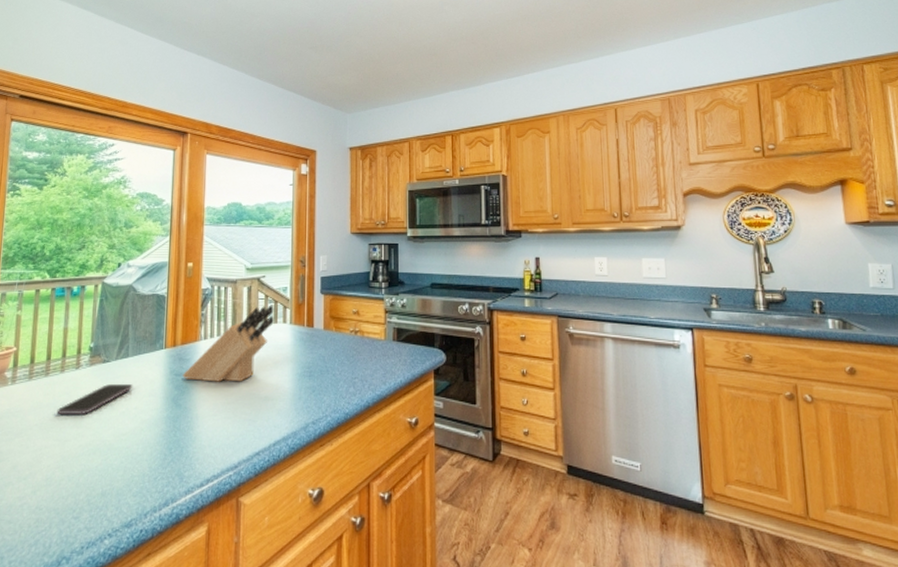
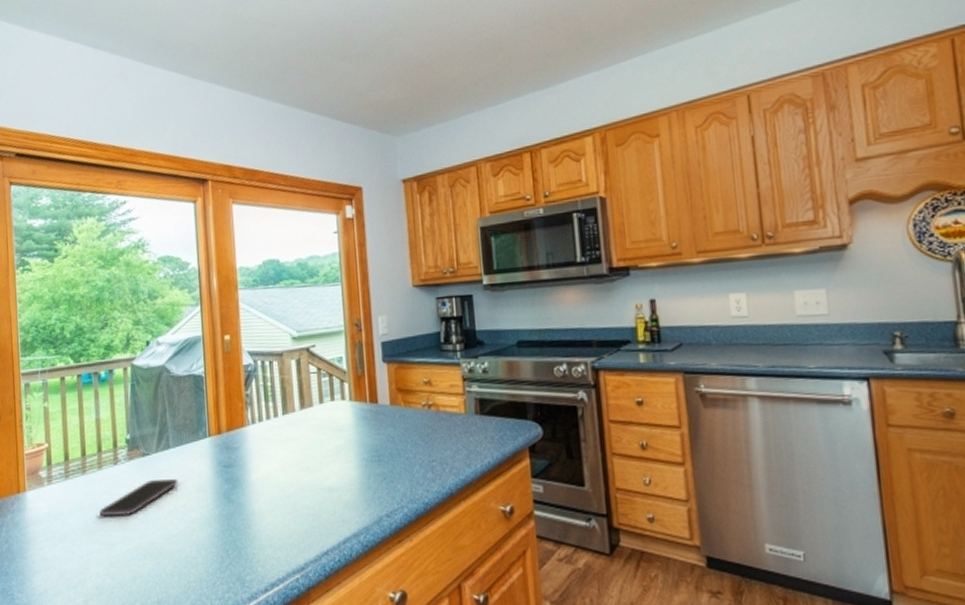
knife block: present [182,305,274,382] -> none [231,379,330,473]

